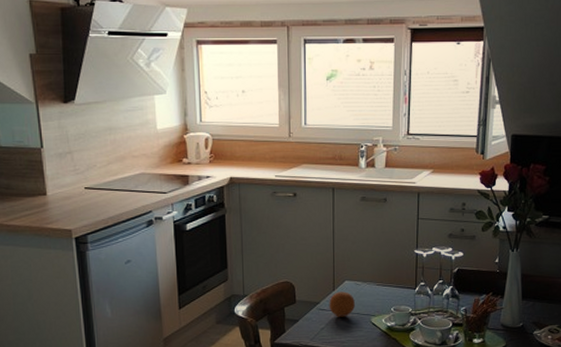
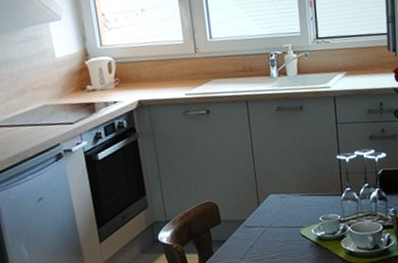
fruit: present [329,291,355,317] -> none [255,205,282,233]

